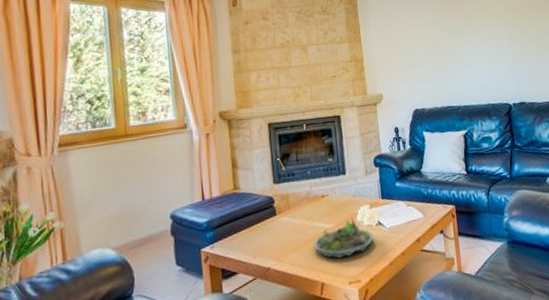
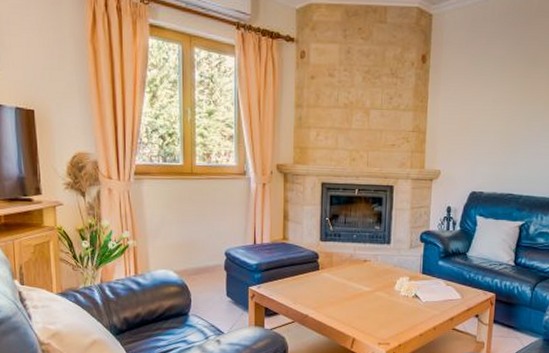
succulent planter: present [314,218,373,259] -> none [350,286,408,320]

